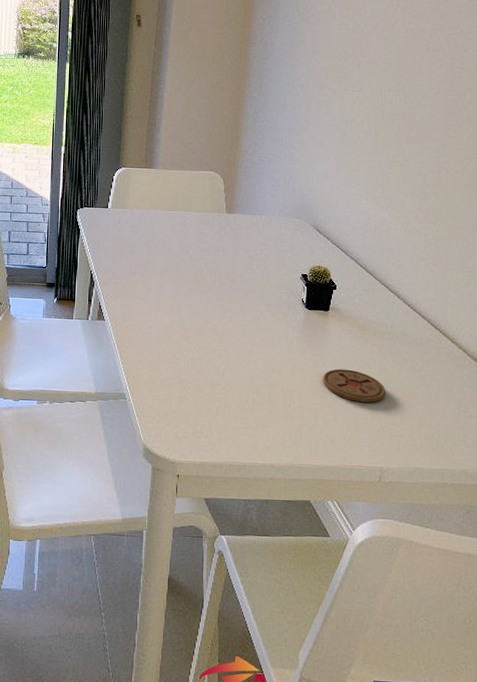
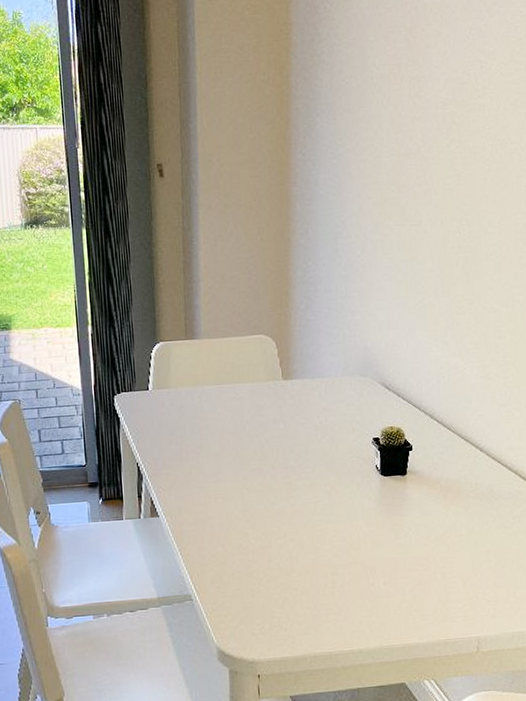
coaster: present [323,369,385,403] -> none [406,536,476,570]

